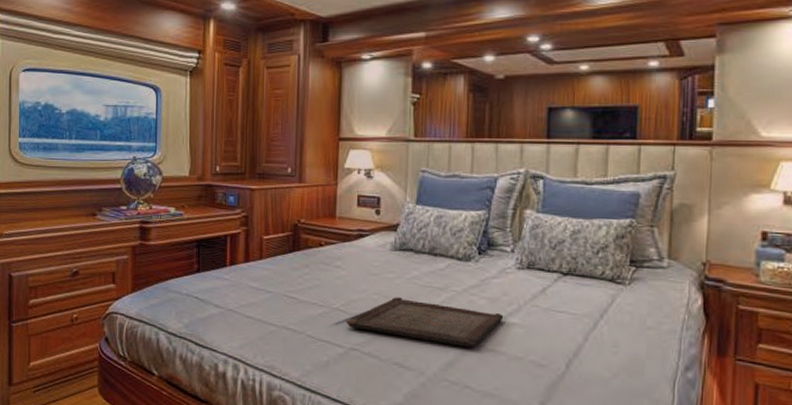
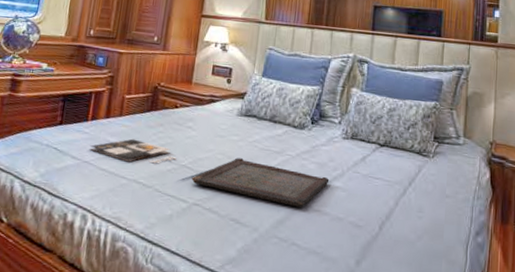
magazine: none [232,283,327,309] -> present [90,138,177,164]

